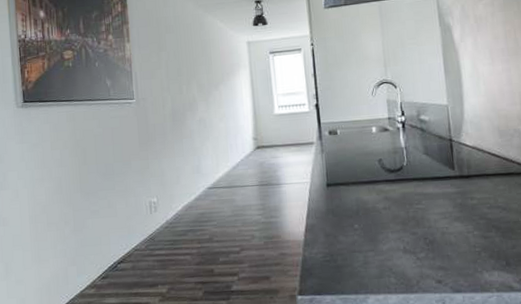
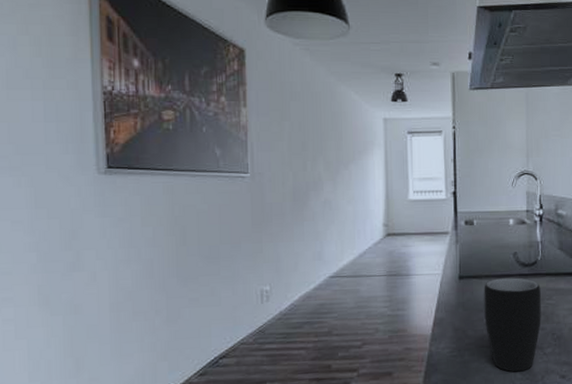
mug: none [351,183,412,277] -> present [484,277,541,372]

